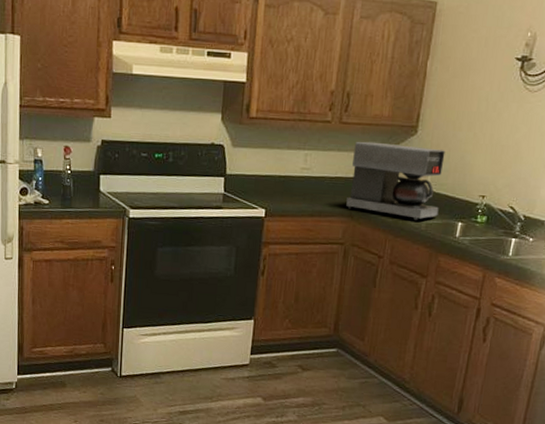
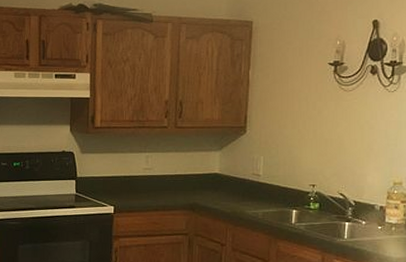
coffee maker: present [346,141,446,221] -> none [187,142,274,211]

